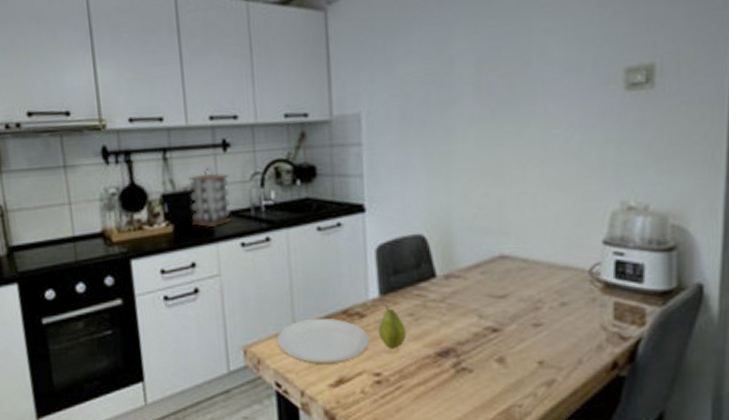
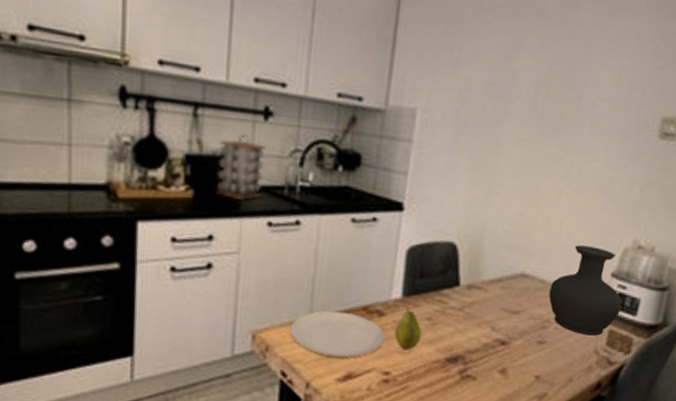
vase: none [535,215,624,311] -> present [548,245,623,336]

